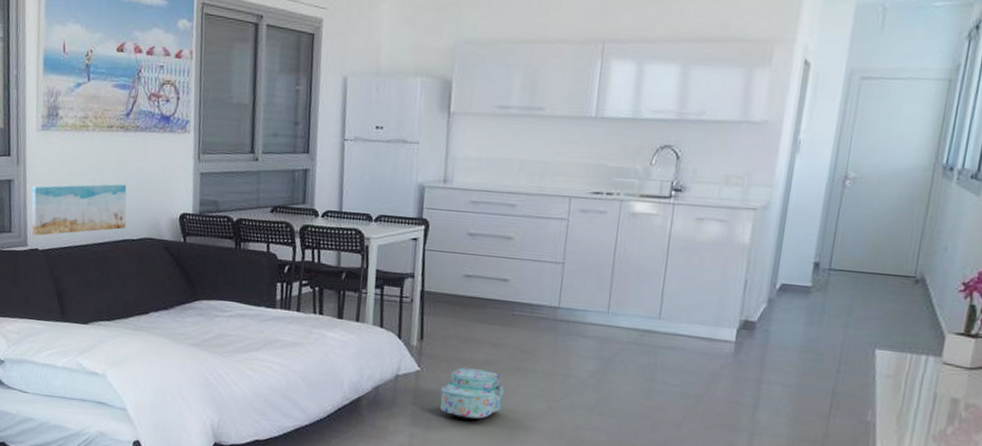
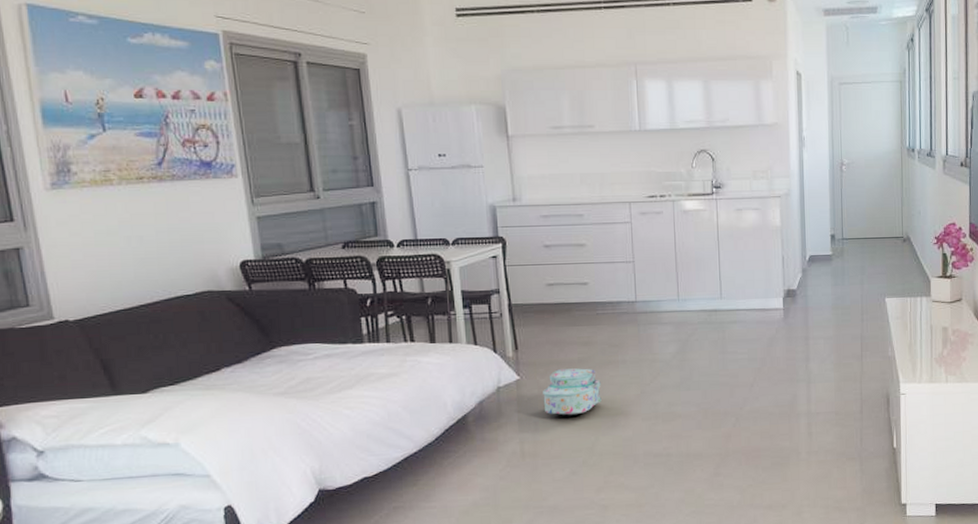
wall art: present [31,183,127,236] -> none [50,237,177,306]

